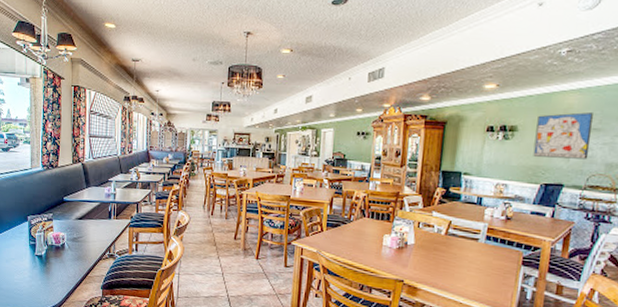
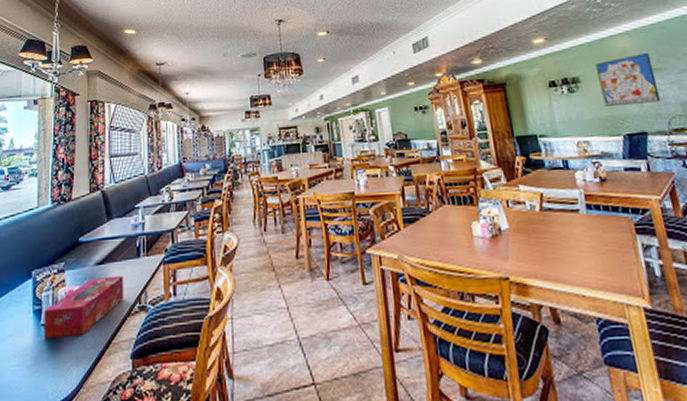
tissue box: none [38,229,98,267] -> present [44,275,124,339]

